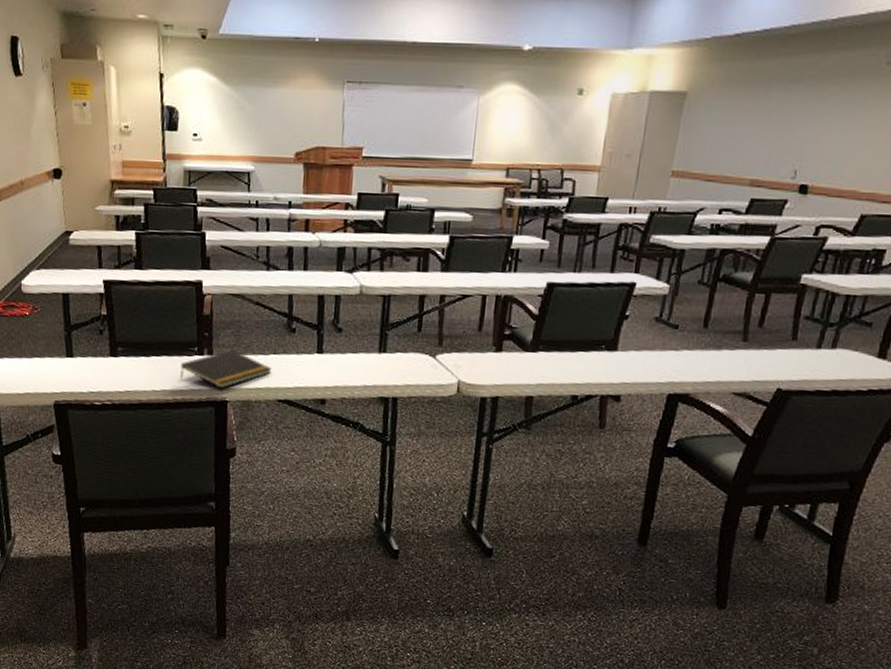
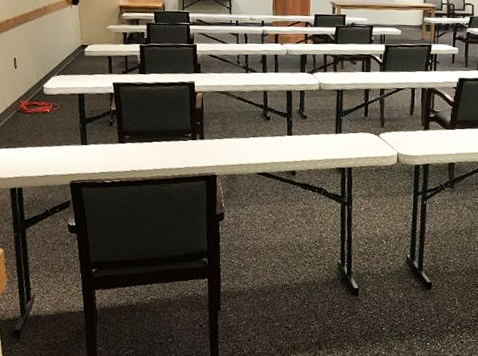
notepad: present [180,350,272,389] -> none [177,135,252,166]

